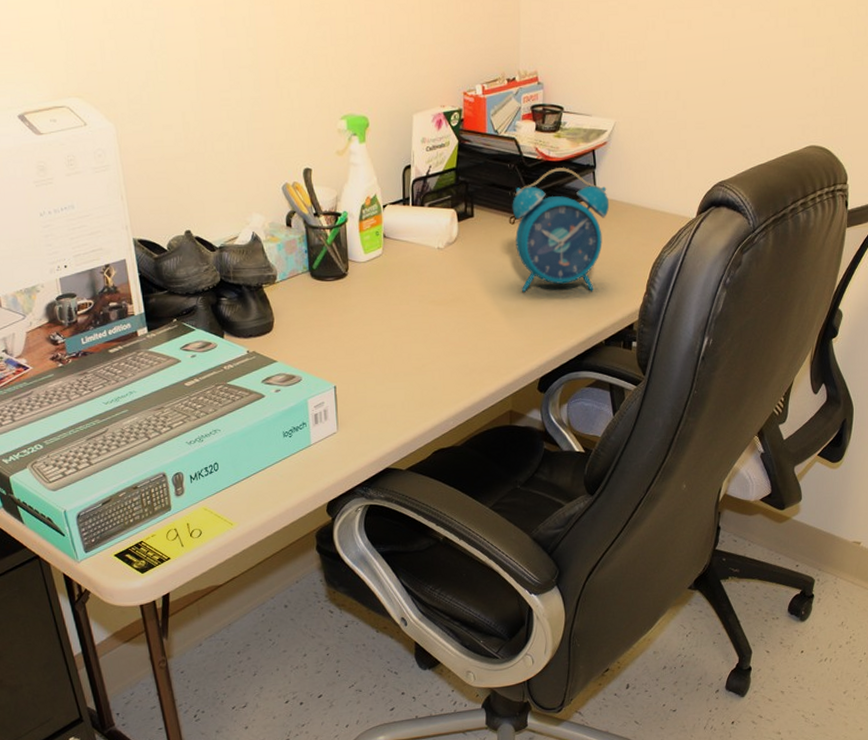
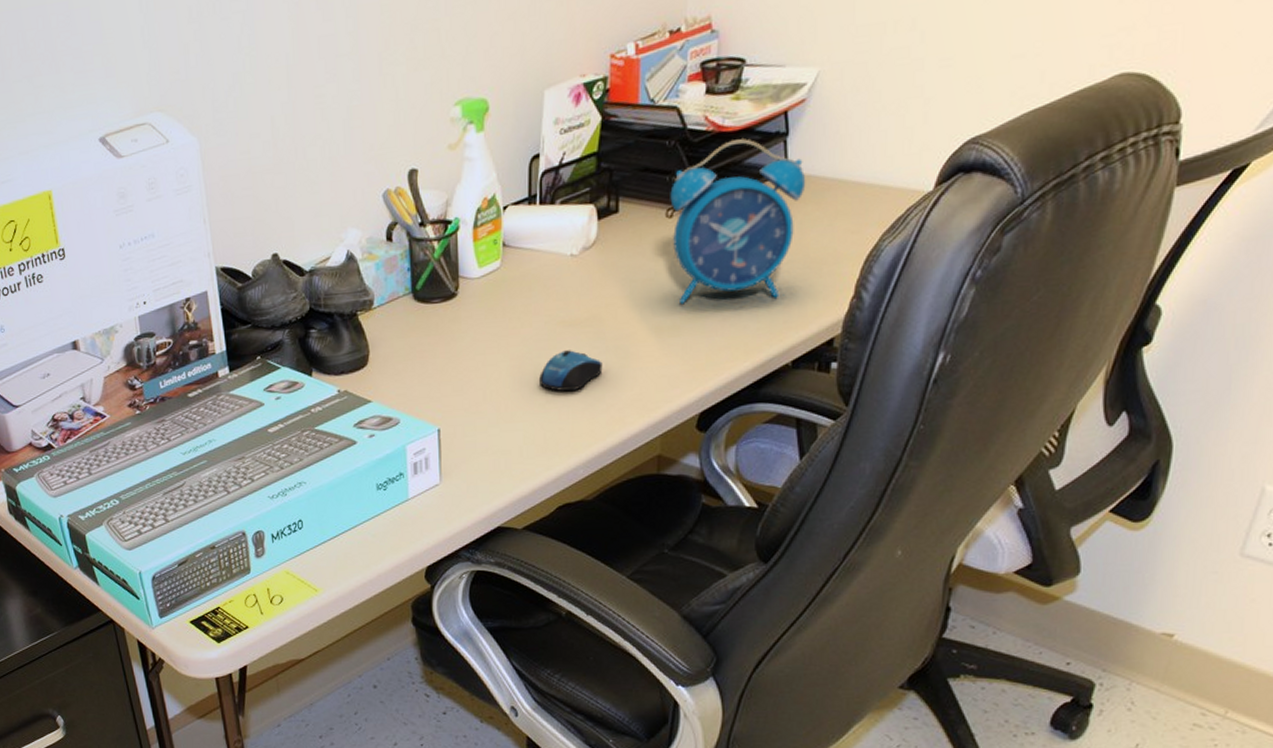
computer mouse: none [416,324,466,358] -> present [539,350,603,392]

